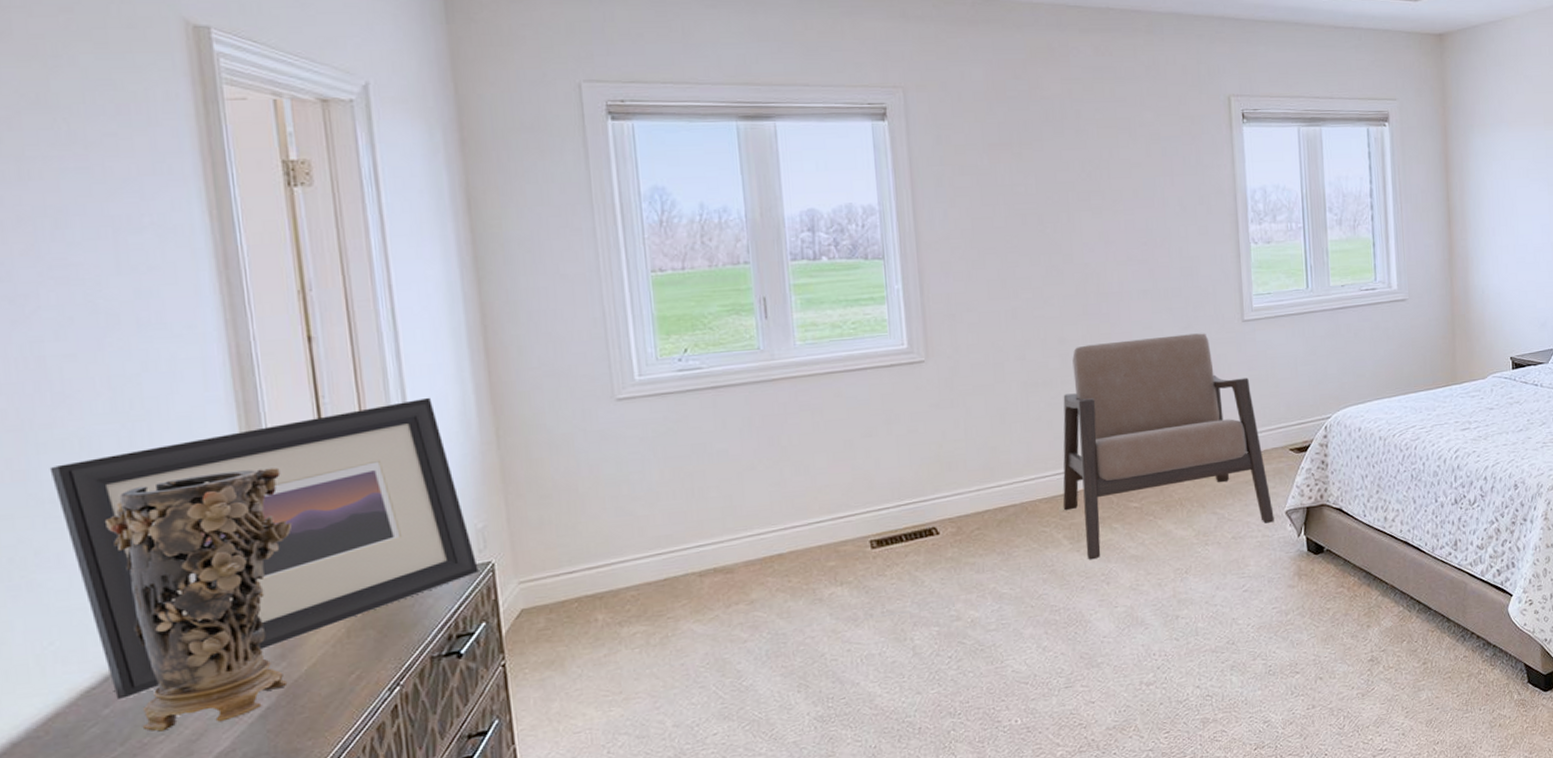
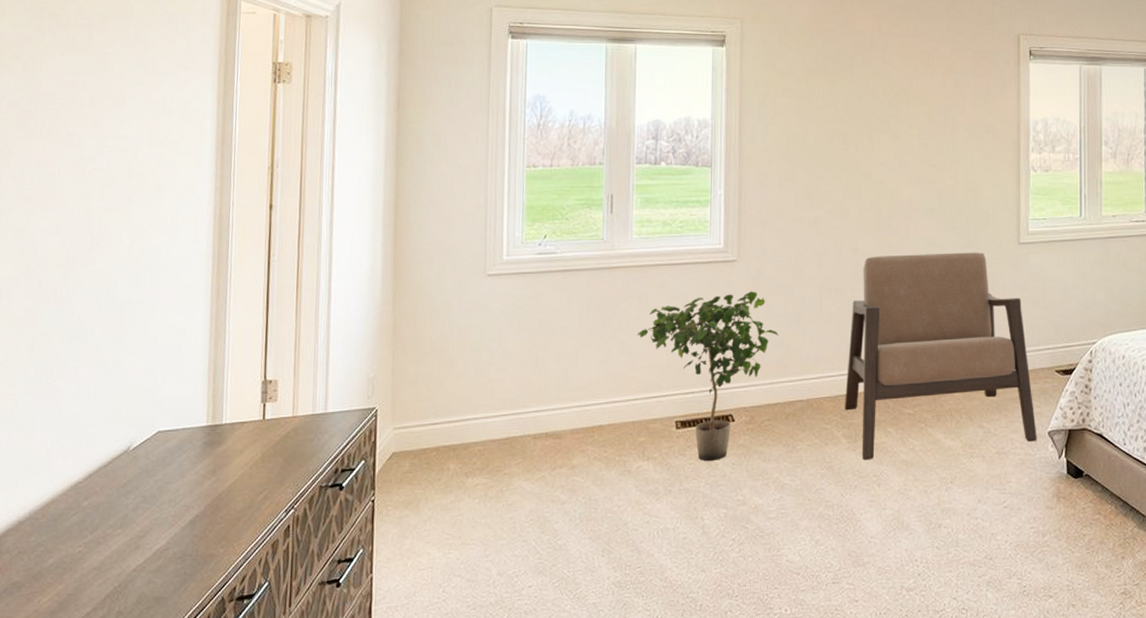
picture frame: present [49,397,479,699] -> none [80,262,365,494]
decorative vase: present [105,467,293,732] -> none [107,311,237,526]
potted plant: none [813,393,982,580] -> present [636,291,779,461]

